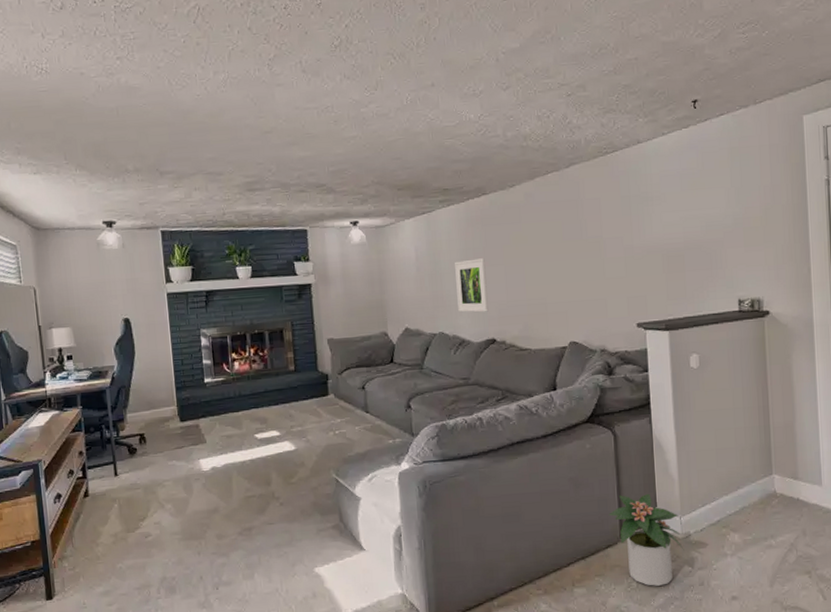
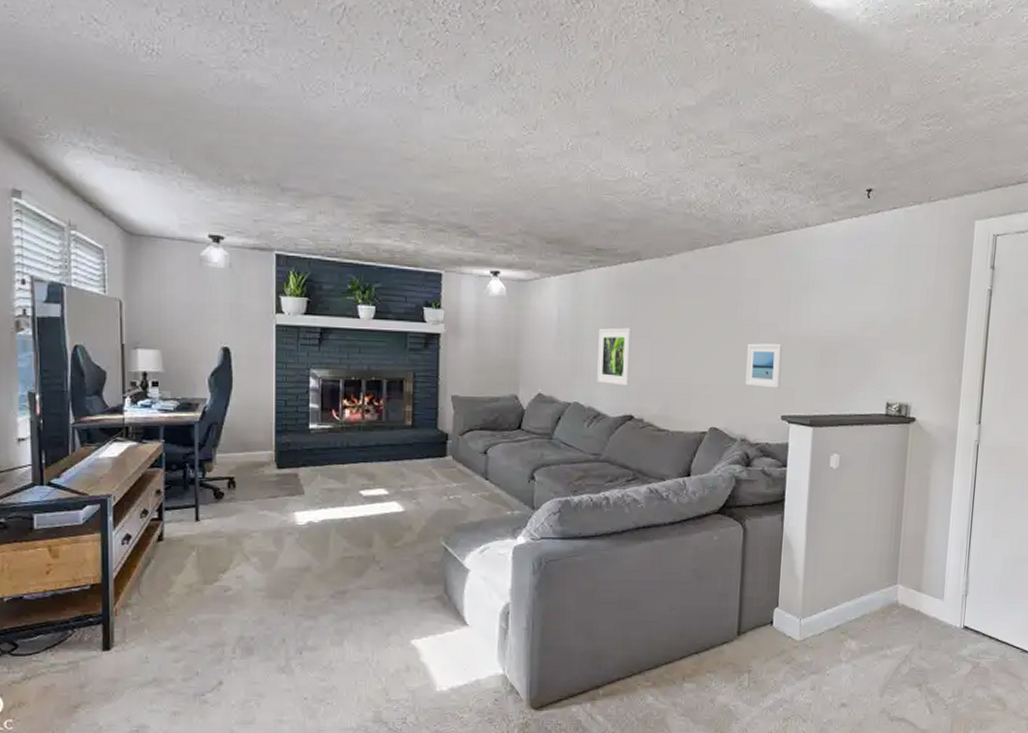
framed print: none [595,255,633,299] -> present [745,343,784,388]
potted plant: present [608,494,684,586] -> none [728,591,800,687]

